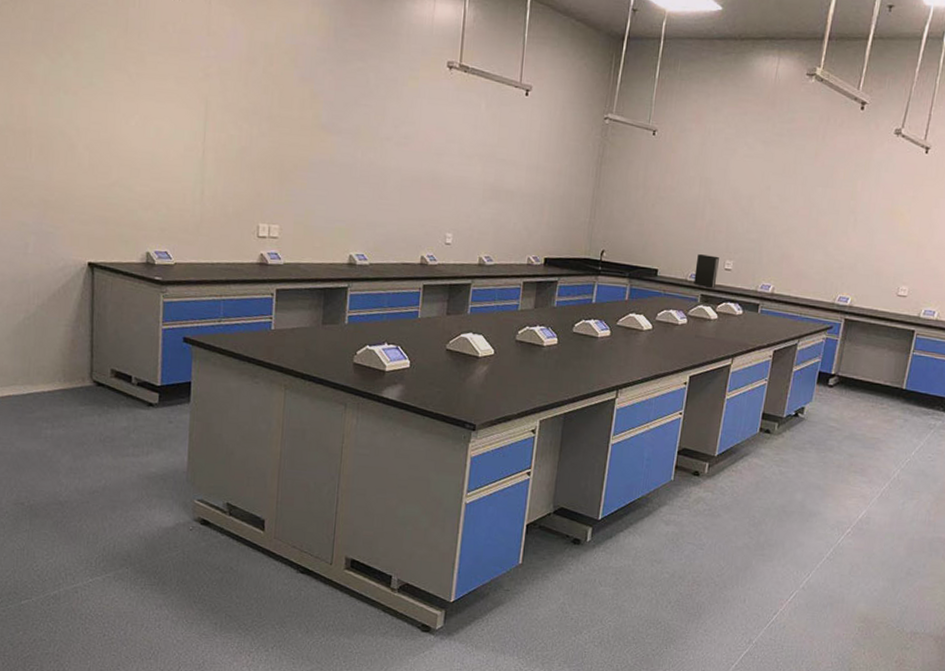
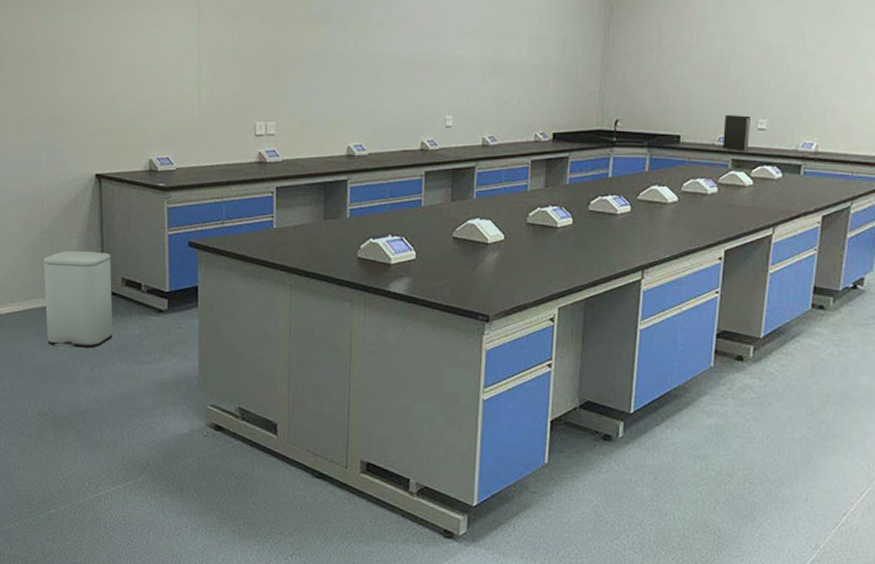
pedal bin: none [26,338,101,438] -> present [43,250,113,348]

